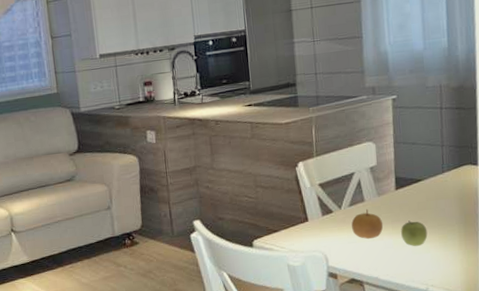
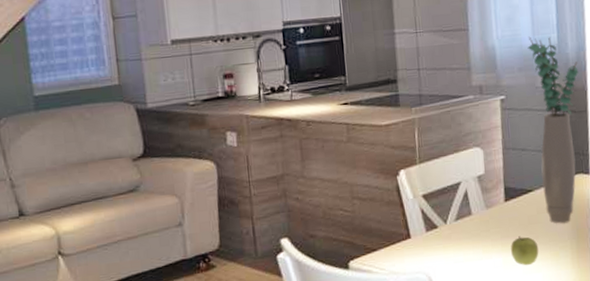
fruit: present [351,208,384,240] -> none [458,223,492,258]
vase: none [418,41,468,210] -> present [527,36,579,224]

